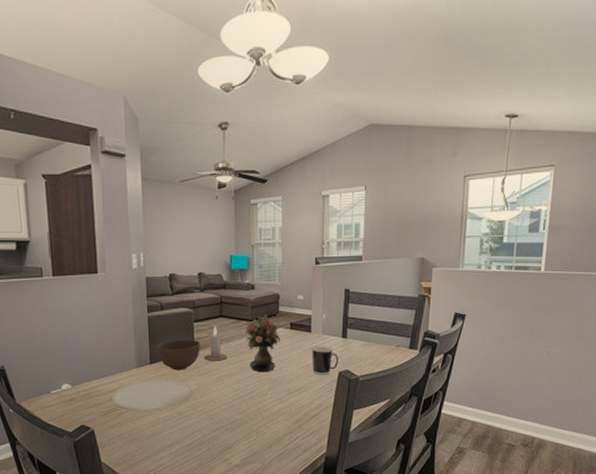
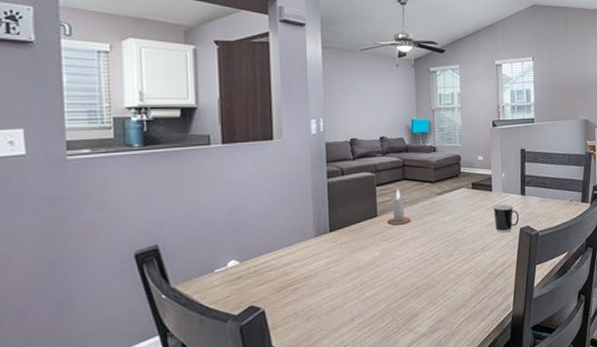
plate: present [111,379,194,411] -> none [286,247,377,285]
bowl: present [157,339,200,370] -> none [337,203,383,237]
bouquet: present [246,315,280,373] -> none [429,176,463,234]

